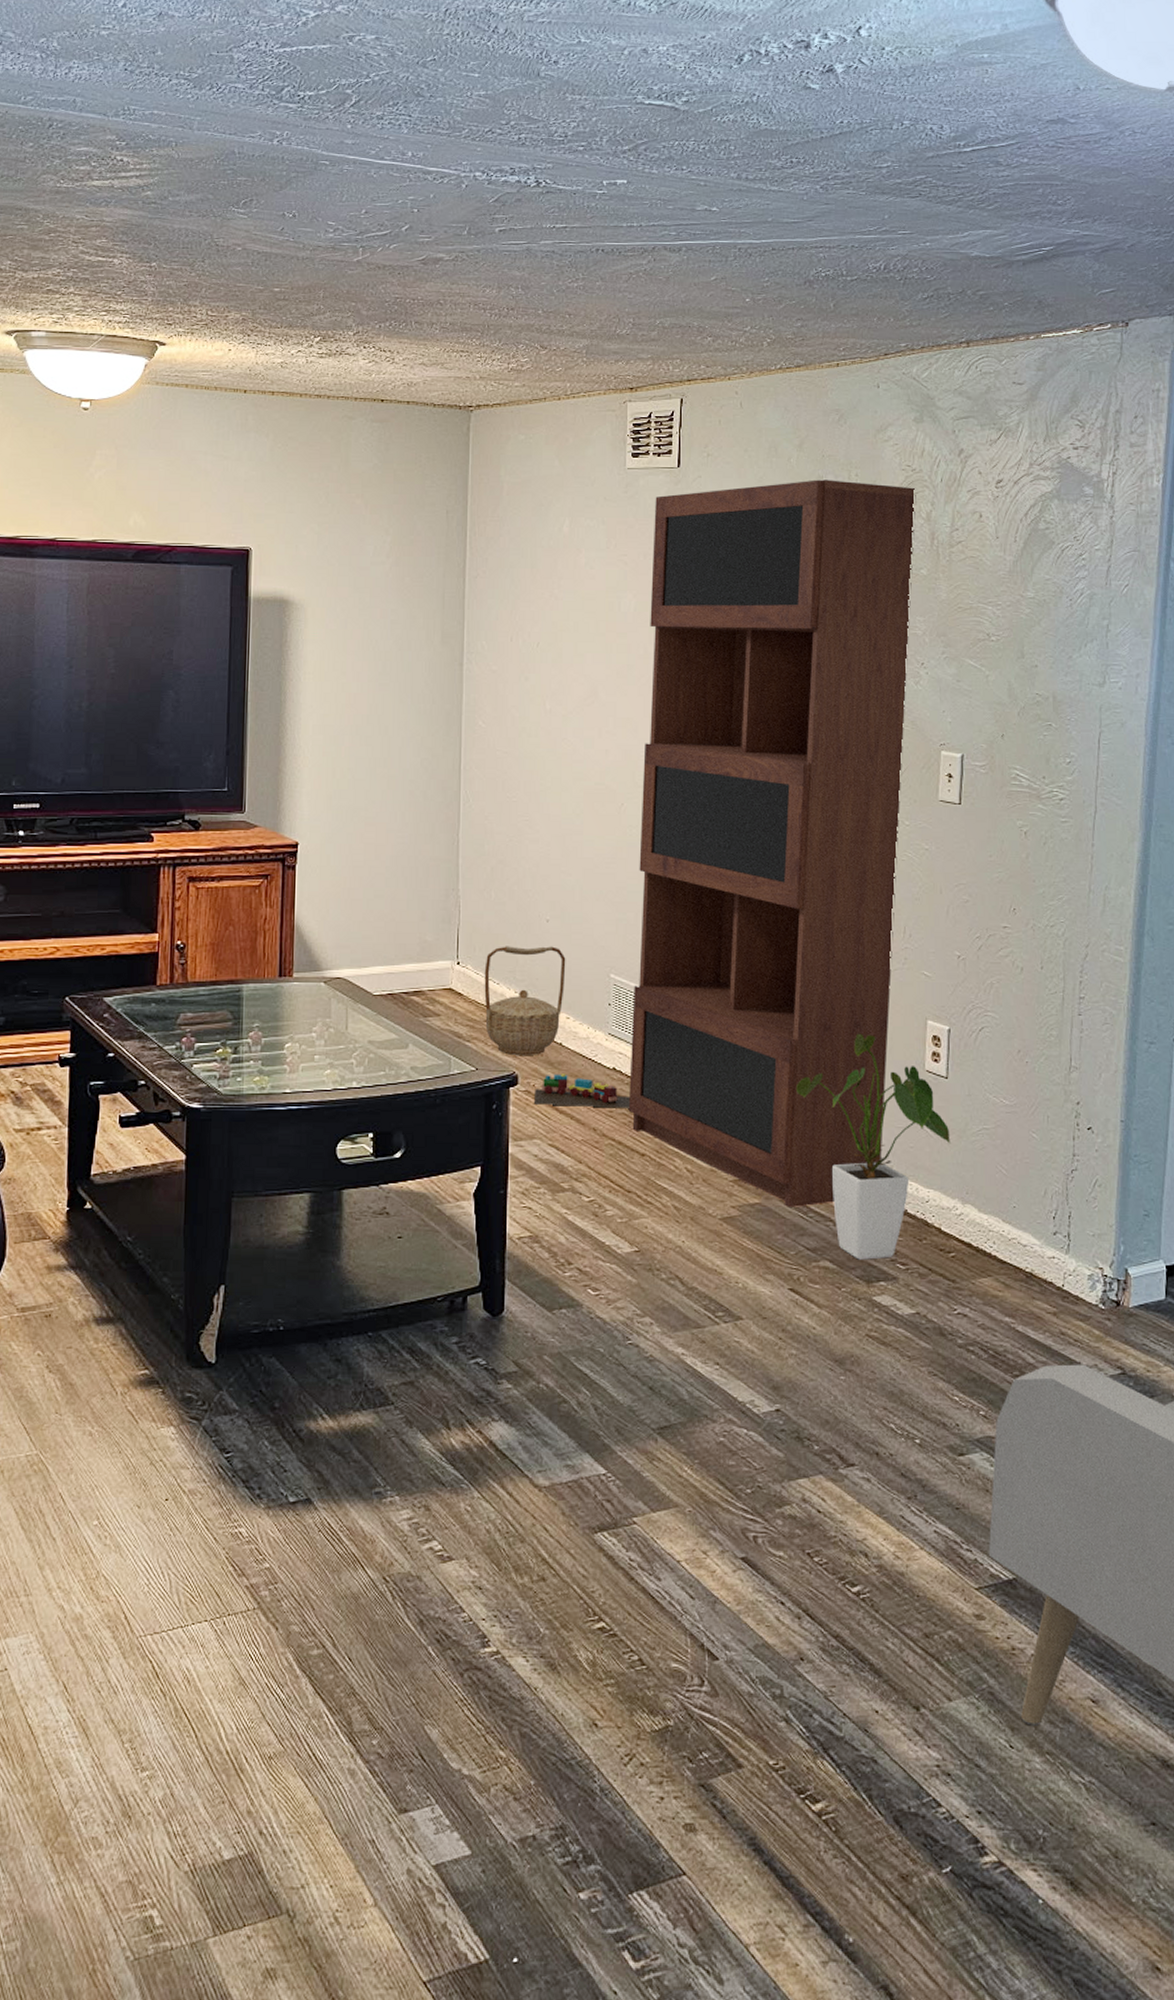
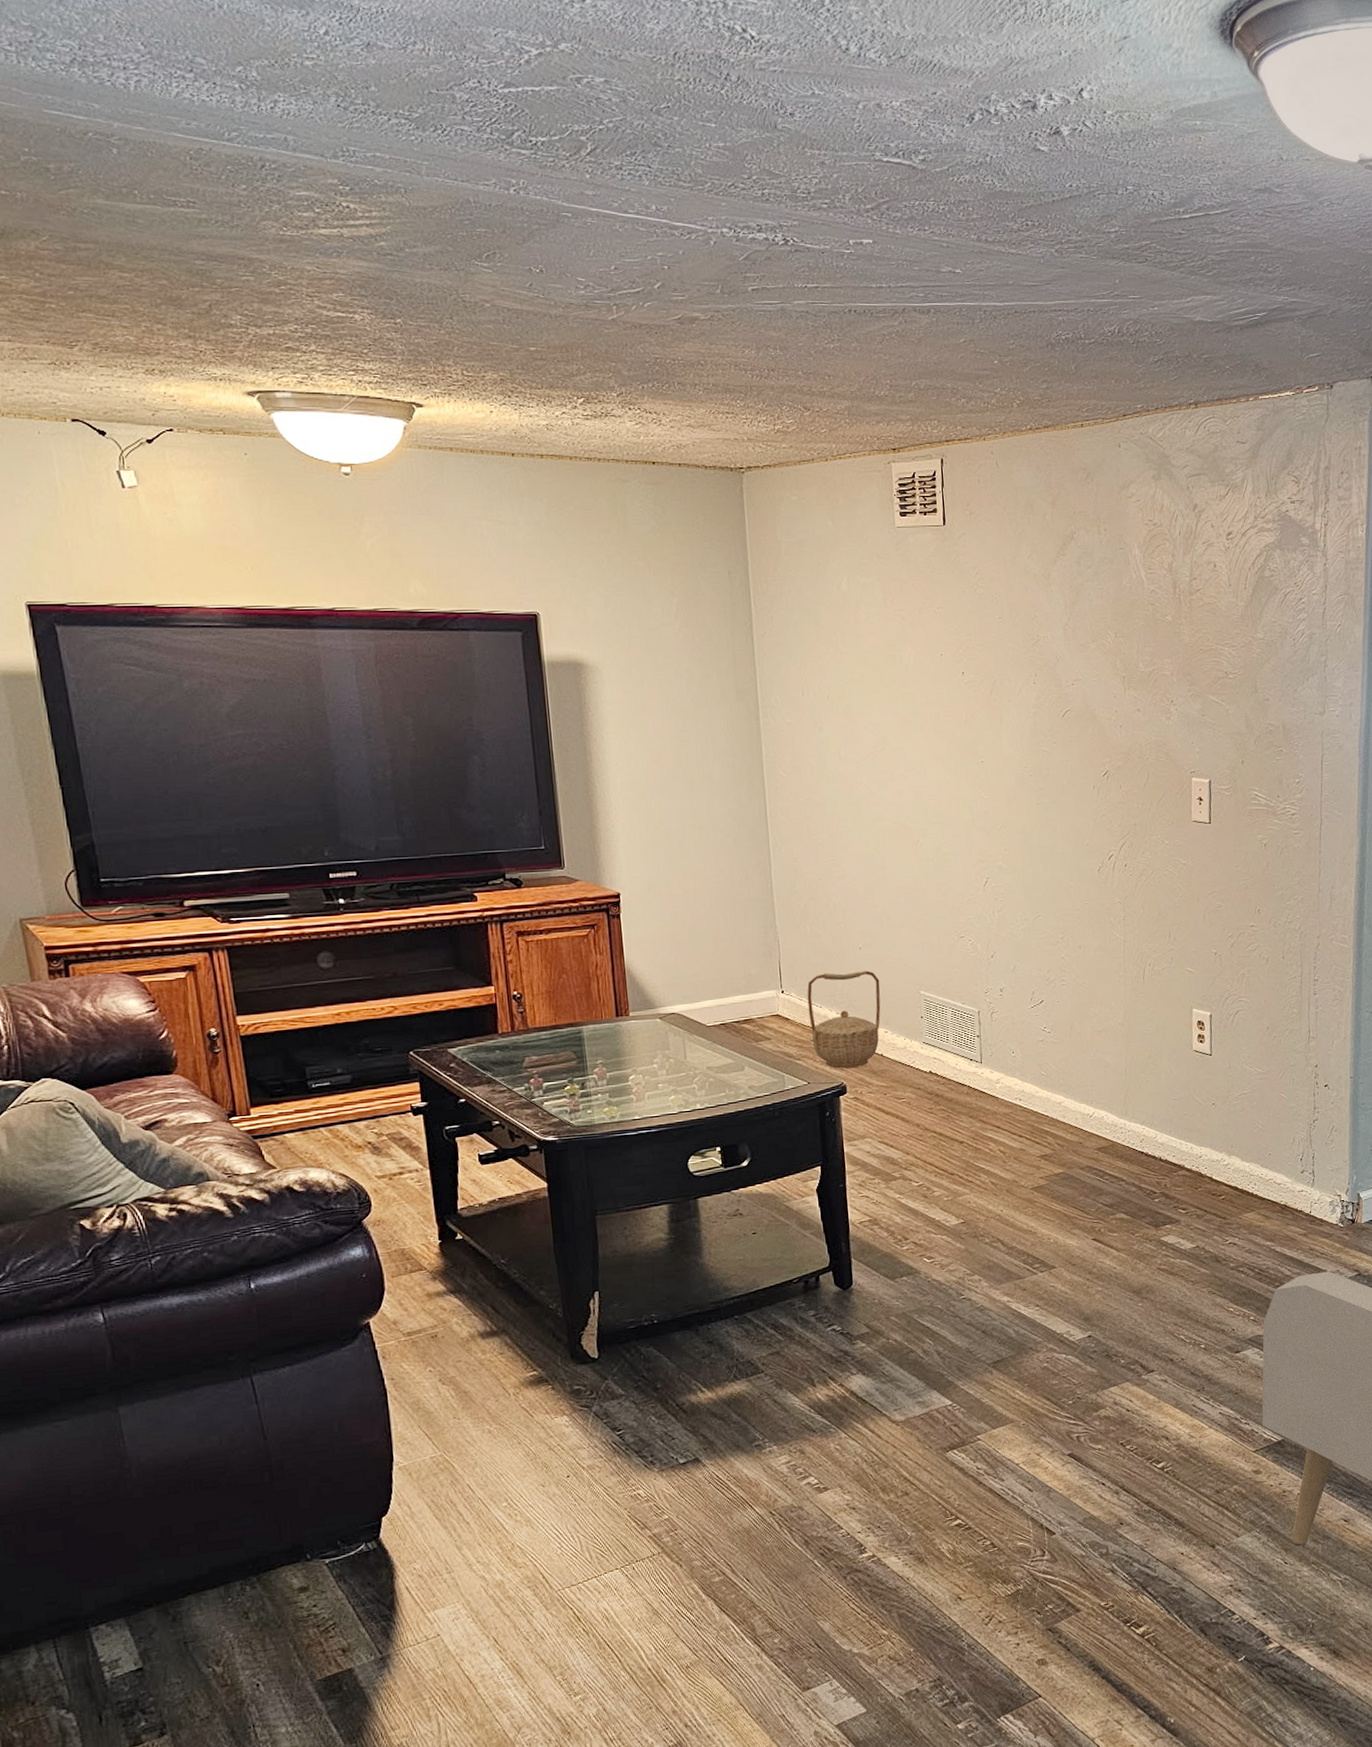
toy train: present [534,1074,631,1108] -> none [862,1080,948,1109]
bookcase: present [628,479,916,1207] -> none [925,535,1162,1173]
house plant: present [796,1033,951,1260] -> none [1087,1024,1217,1210]

